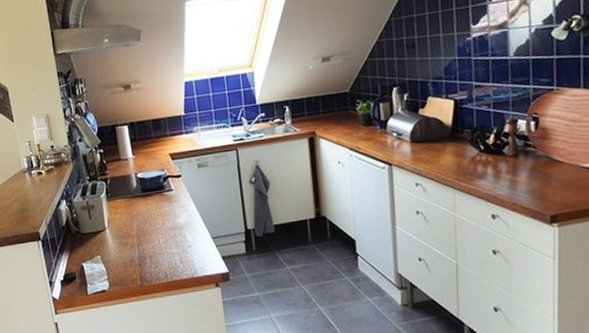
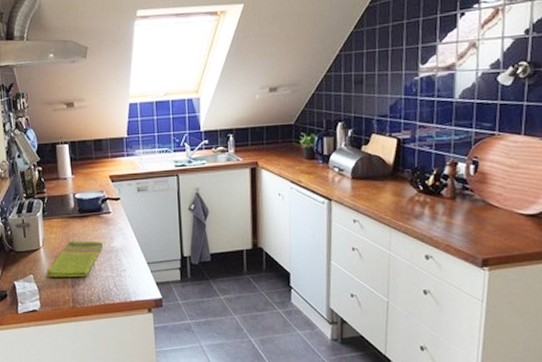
dish towel: none [113,219,168,257] -> present [46,241,104,278]

